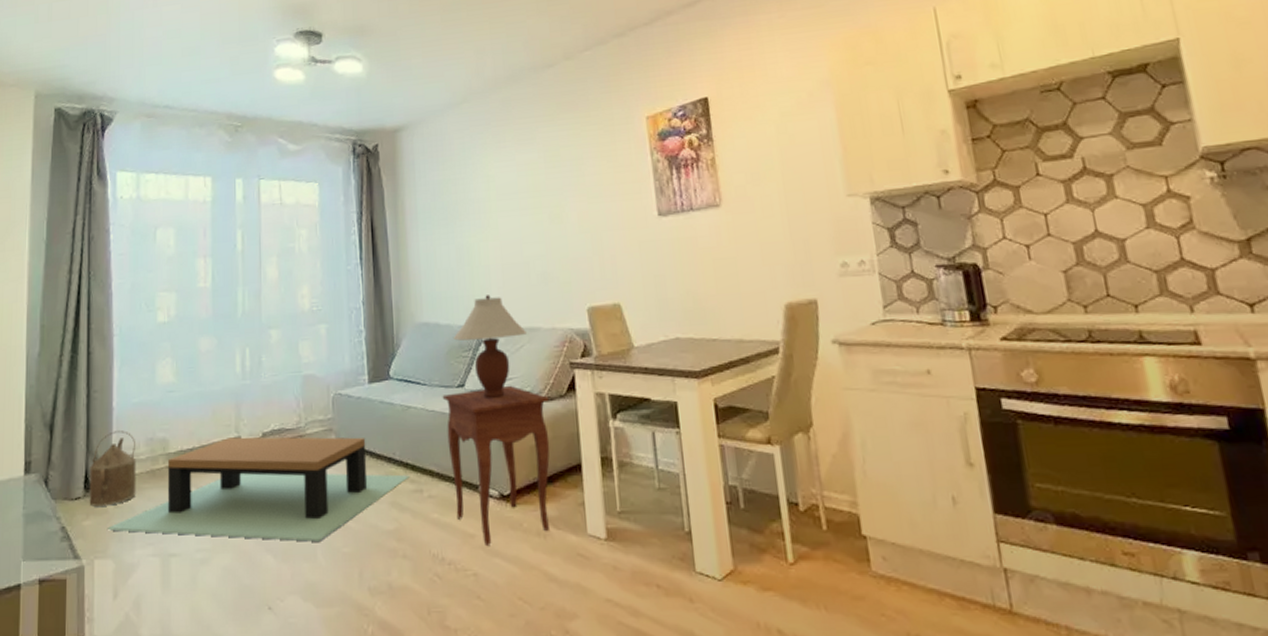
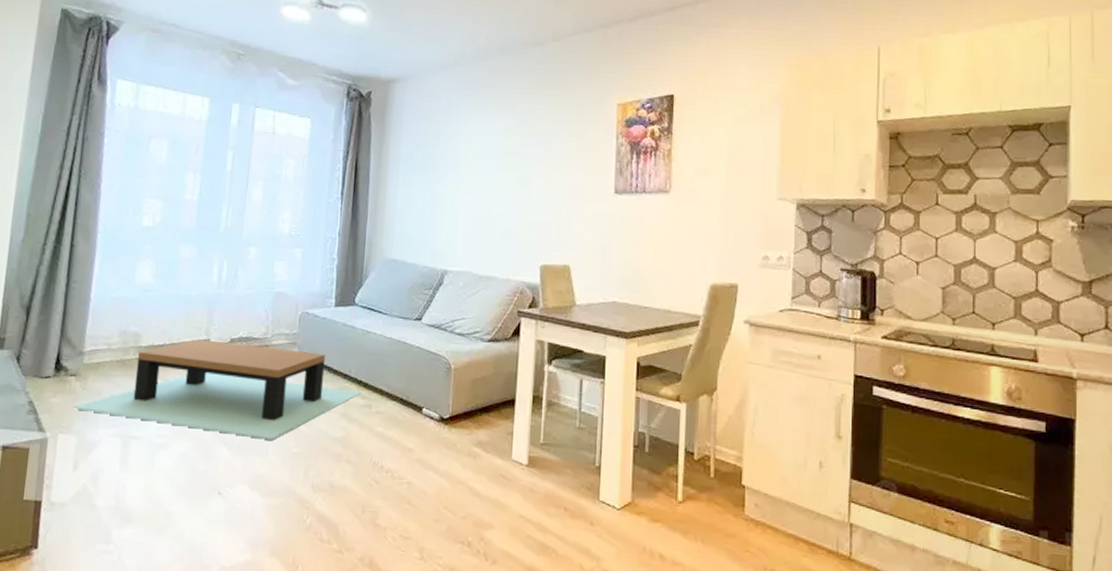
watering can: present [89,430,136,507] -> none [58,320,109,387]
side table: present [442,385,550,545] -> none [399,324,495,460]
table lamp: present [453,295,526,398] -> none [417,242,484,334]

